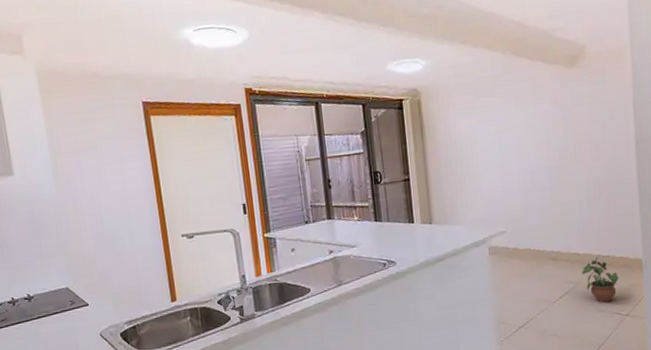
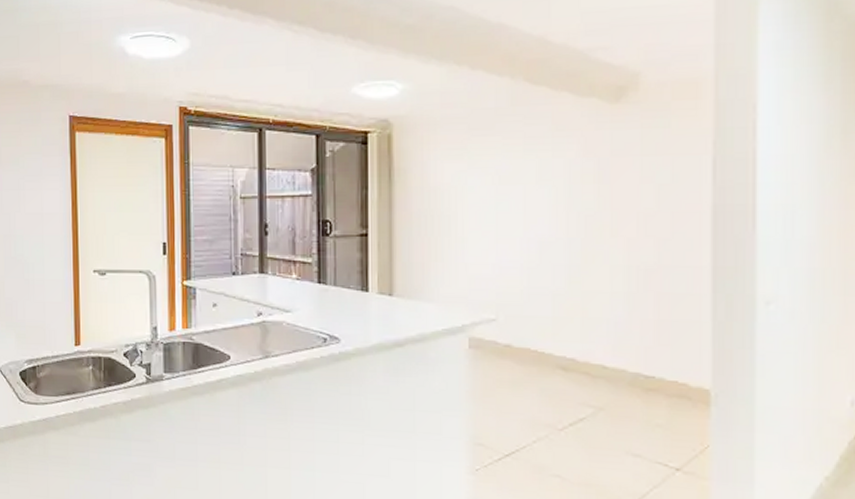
potted plant: present [582,257,619,303] -> none [608,375,669,445]

